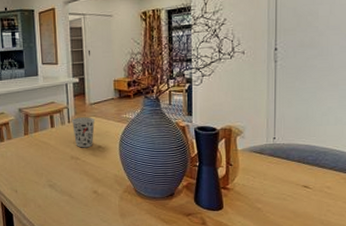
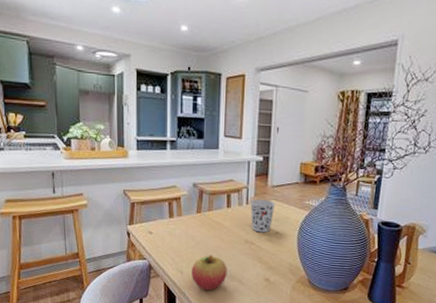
fruit: none [25,173,58,206] -> present [192,255,227,291]

